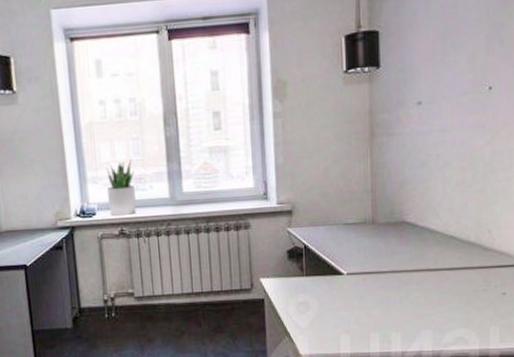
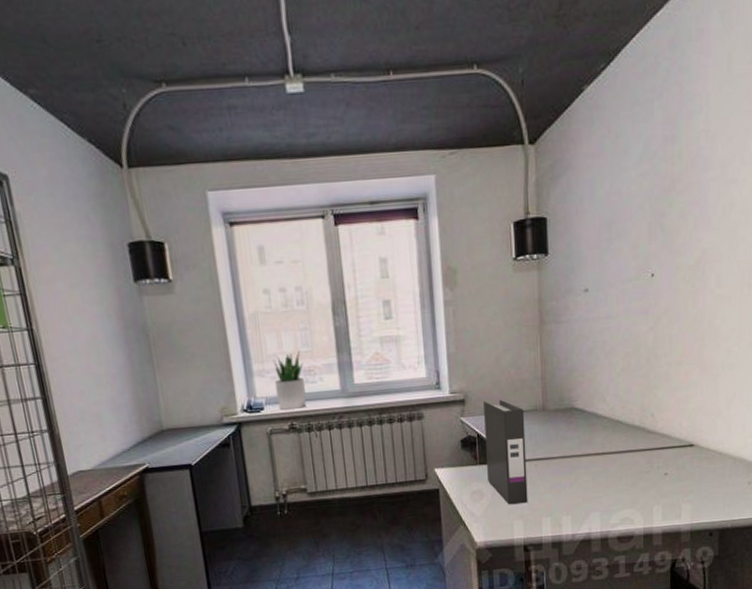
binder: none [311,211,356,317] -> present [483,399,528,504]

